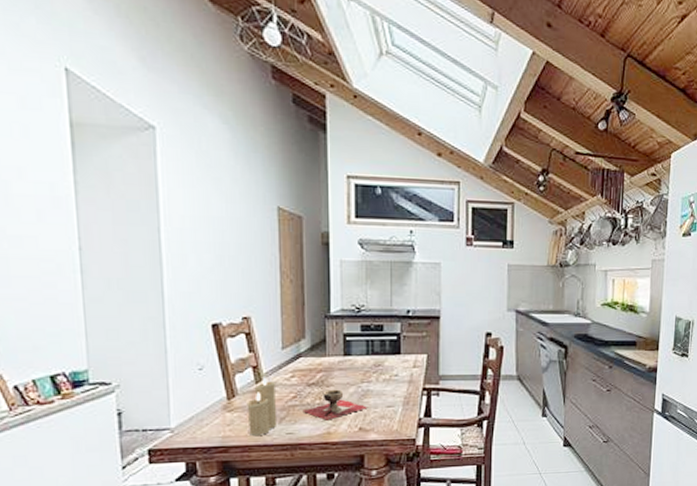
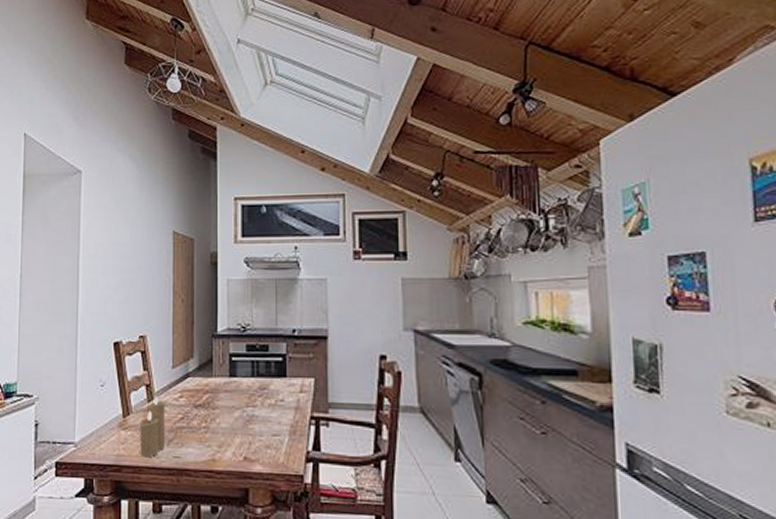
decorative bowl: present [303,389,368,421] -> none [189,412,253,446]

